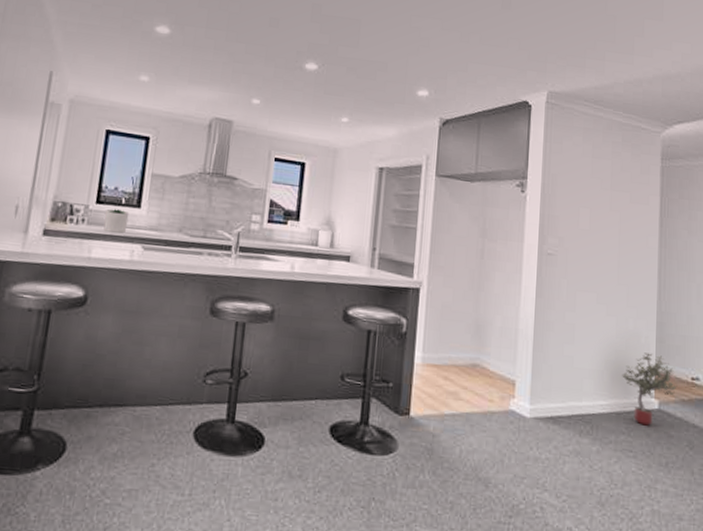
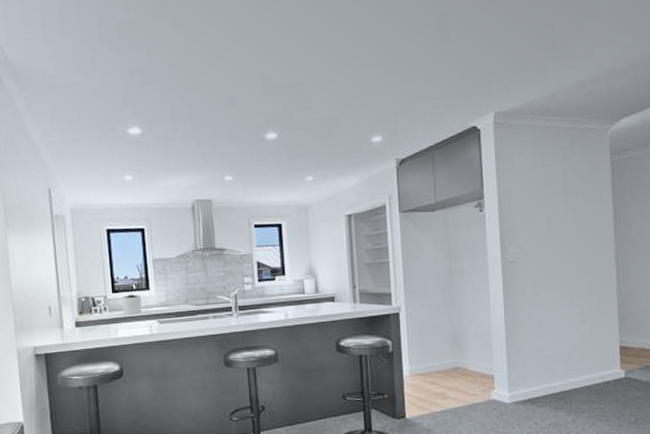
potted tree: present [622,352,678,426] -> none [589,331,641,393]

